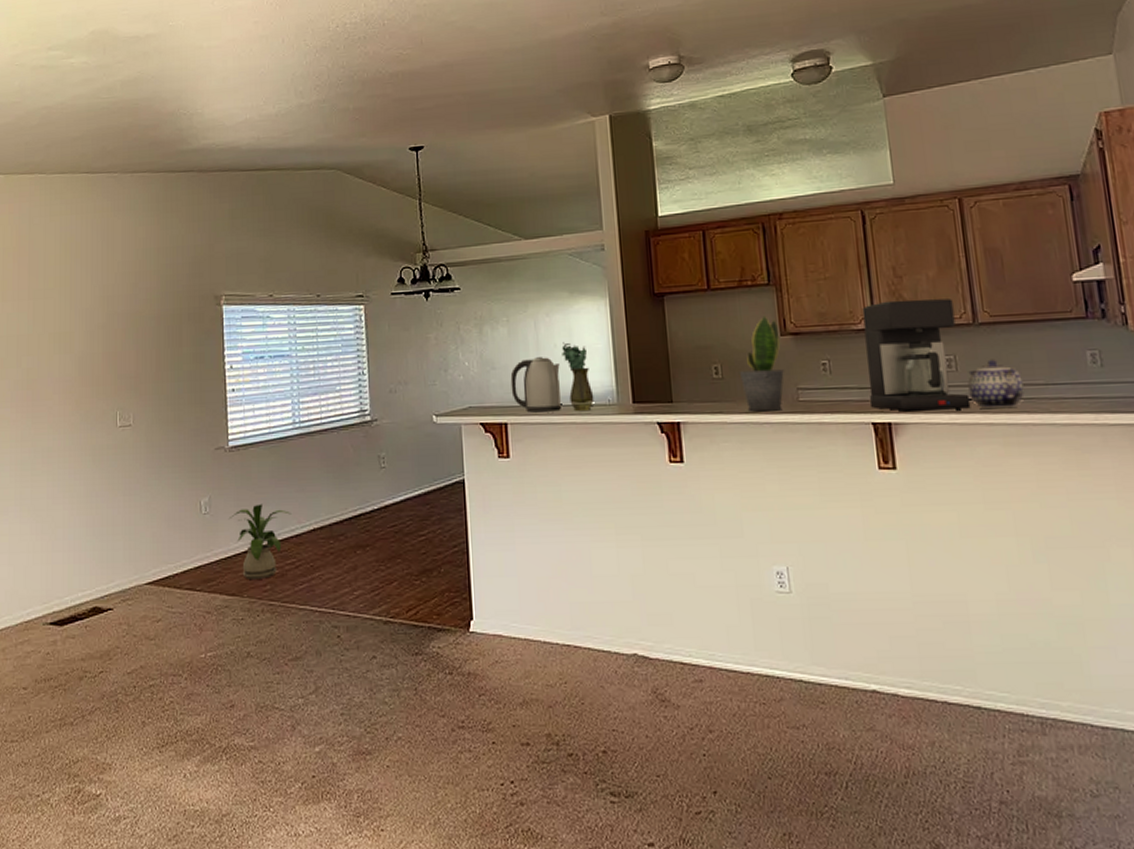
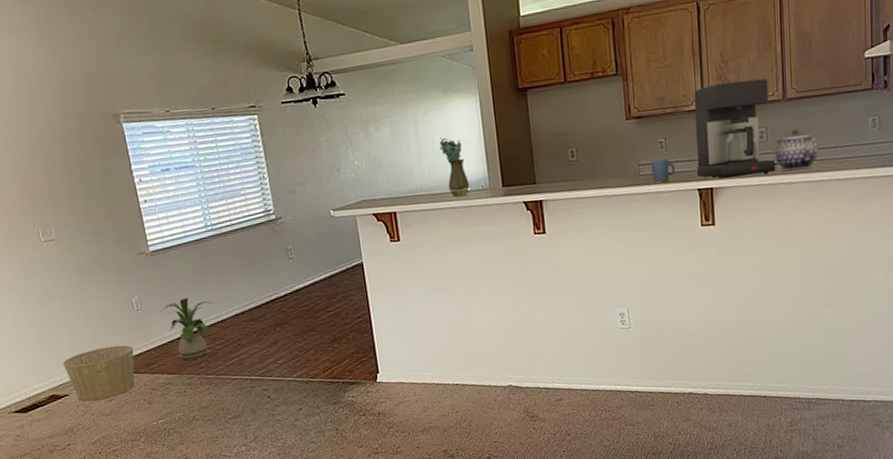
basket: none [113,553,193,619] -> present [63,345,135,402]
kettle: present [510,357,561,413] -> none [396,151,442,202]
potted plant: present [739,314,785,412] -> none [591,101,629,187]
mug: none [811,384,844,411] -> present [650,159,676,182]

